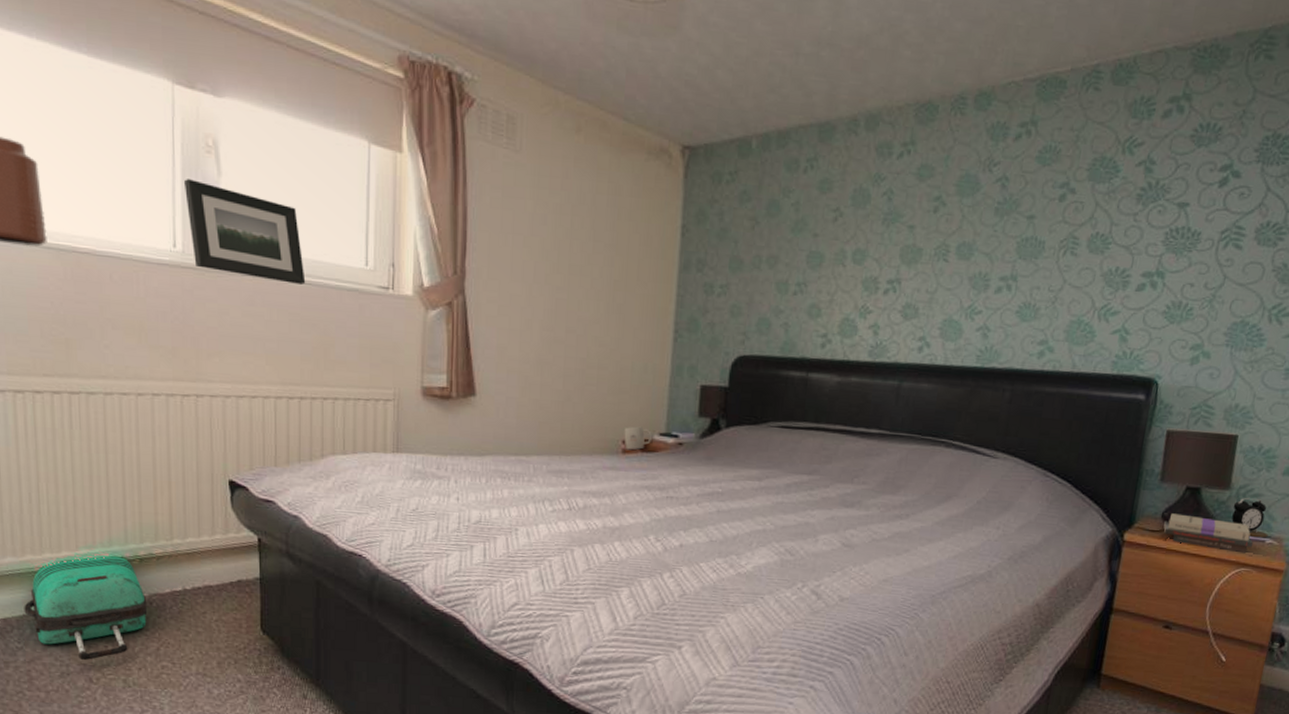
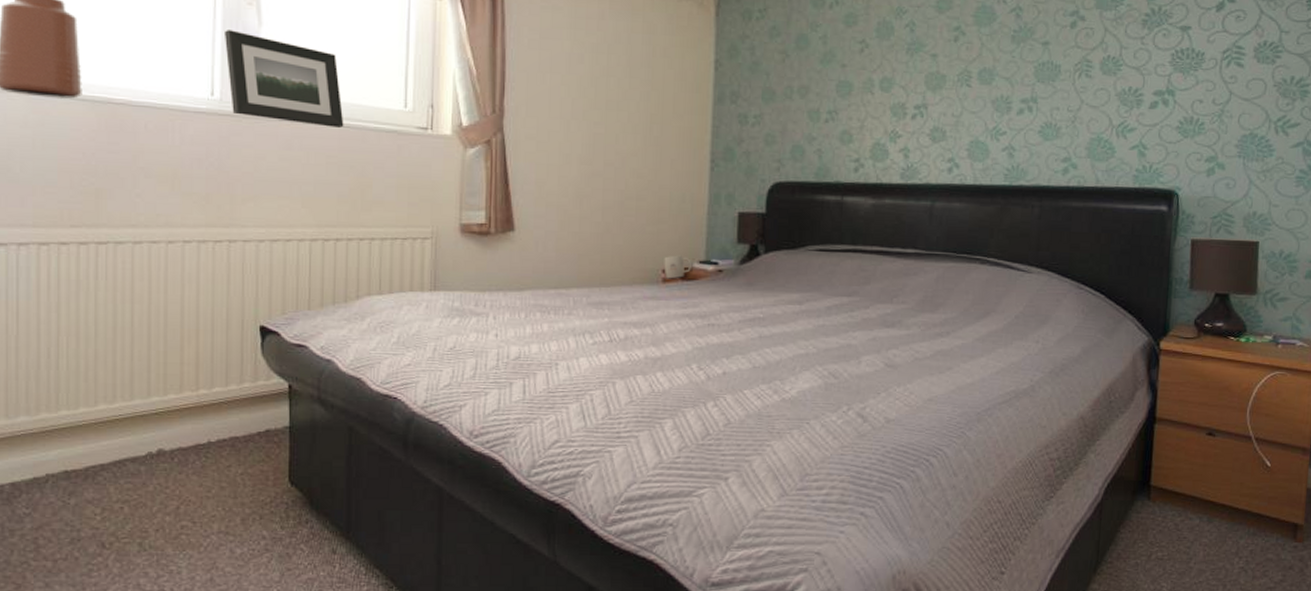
suitcase: present [24,556,148,661] -> none [35,410,169,524]
books: present [1163,513,1253,554] -> none [1197,320,1284,357]
alarm clock: present [1231,497,1268,537] -> none [1261,301,1298,340]

